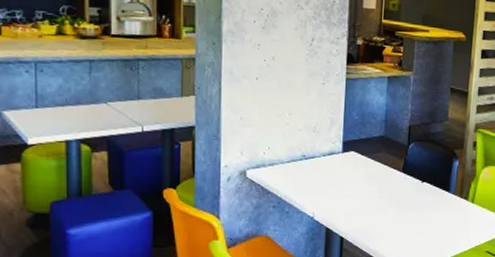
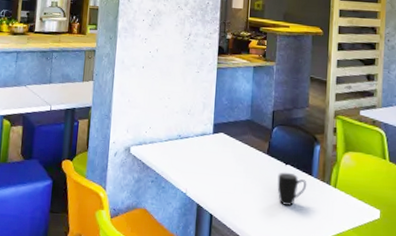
mug: none [412,189,444,223] -> present [277,172,307,206]

